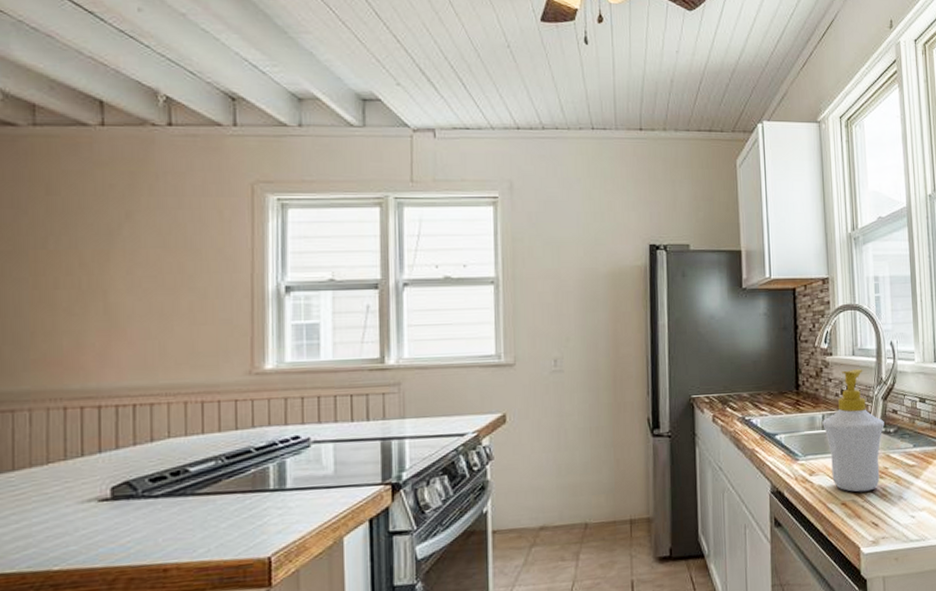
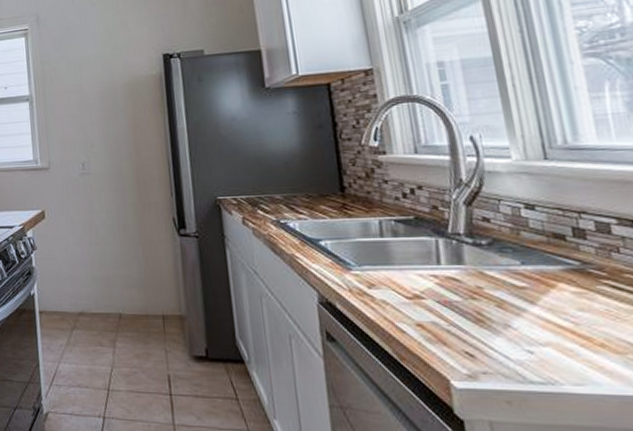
soap bottle: present [822,369,884,492] -> none [379,169,472,314]

